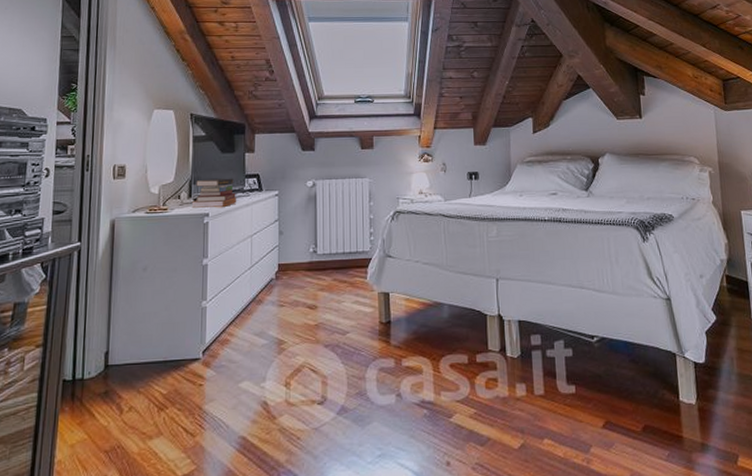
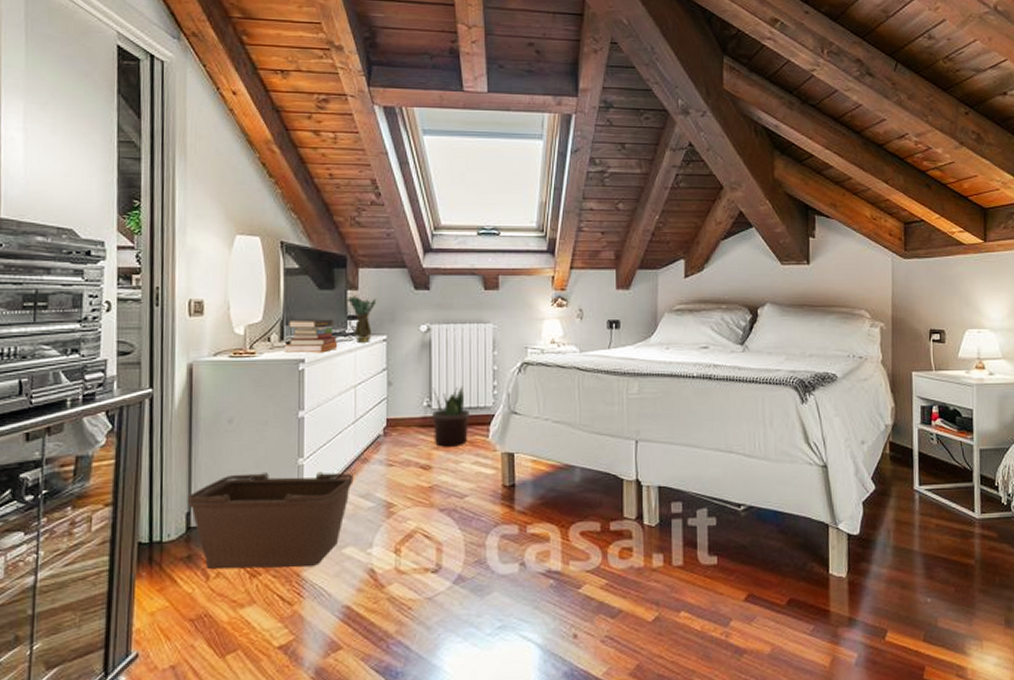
bicycle basket: none [106,312,250,404] -> present [186,471,354,569]
vase: none [244,156,270,198] -> present [346,294,377,343]
planter: none [317,233,350,288] -> present [432,386,470,447]

